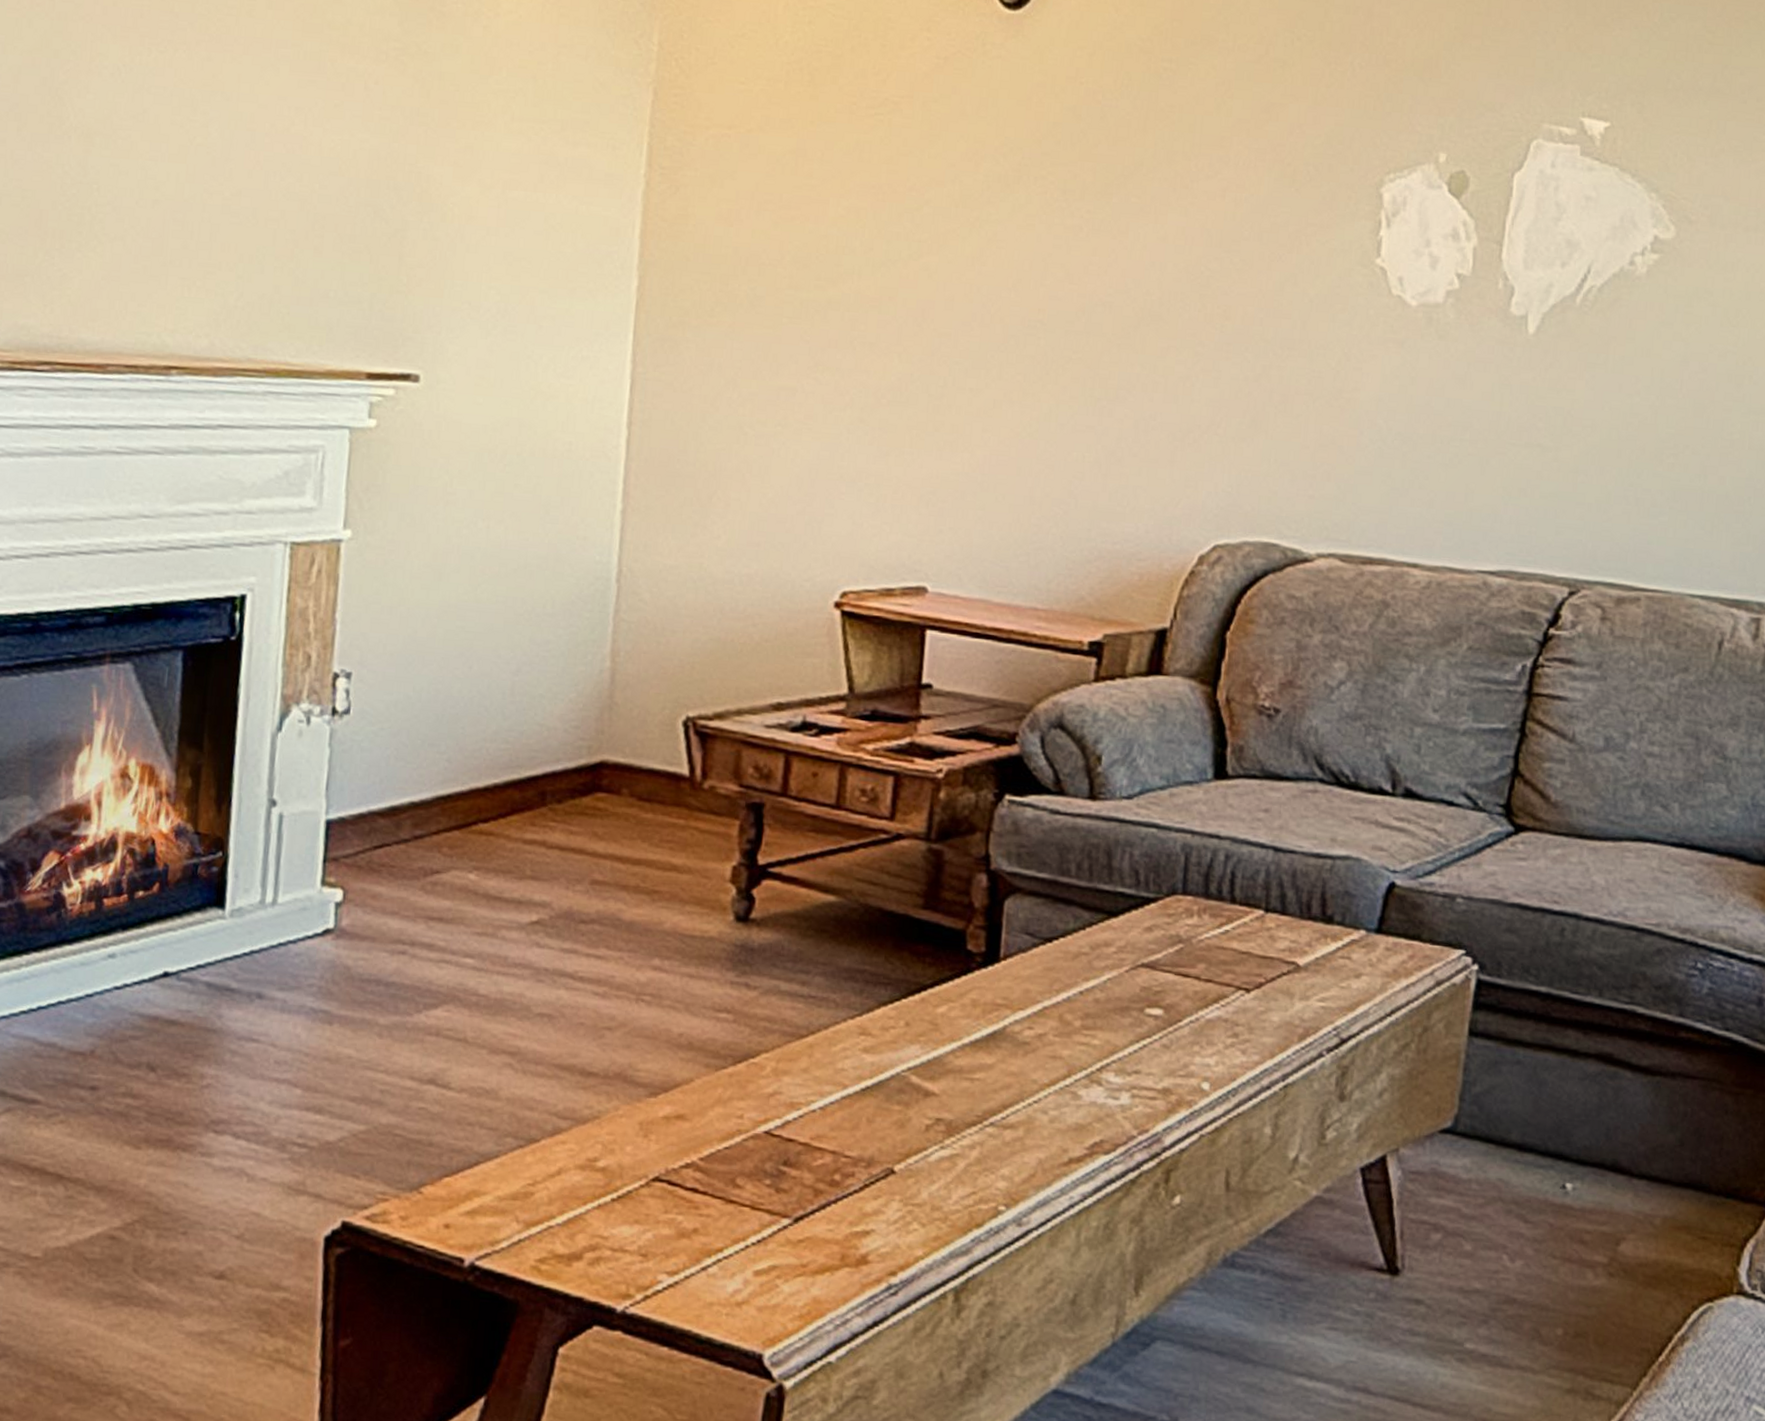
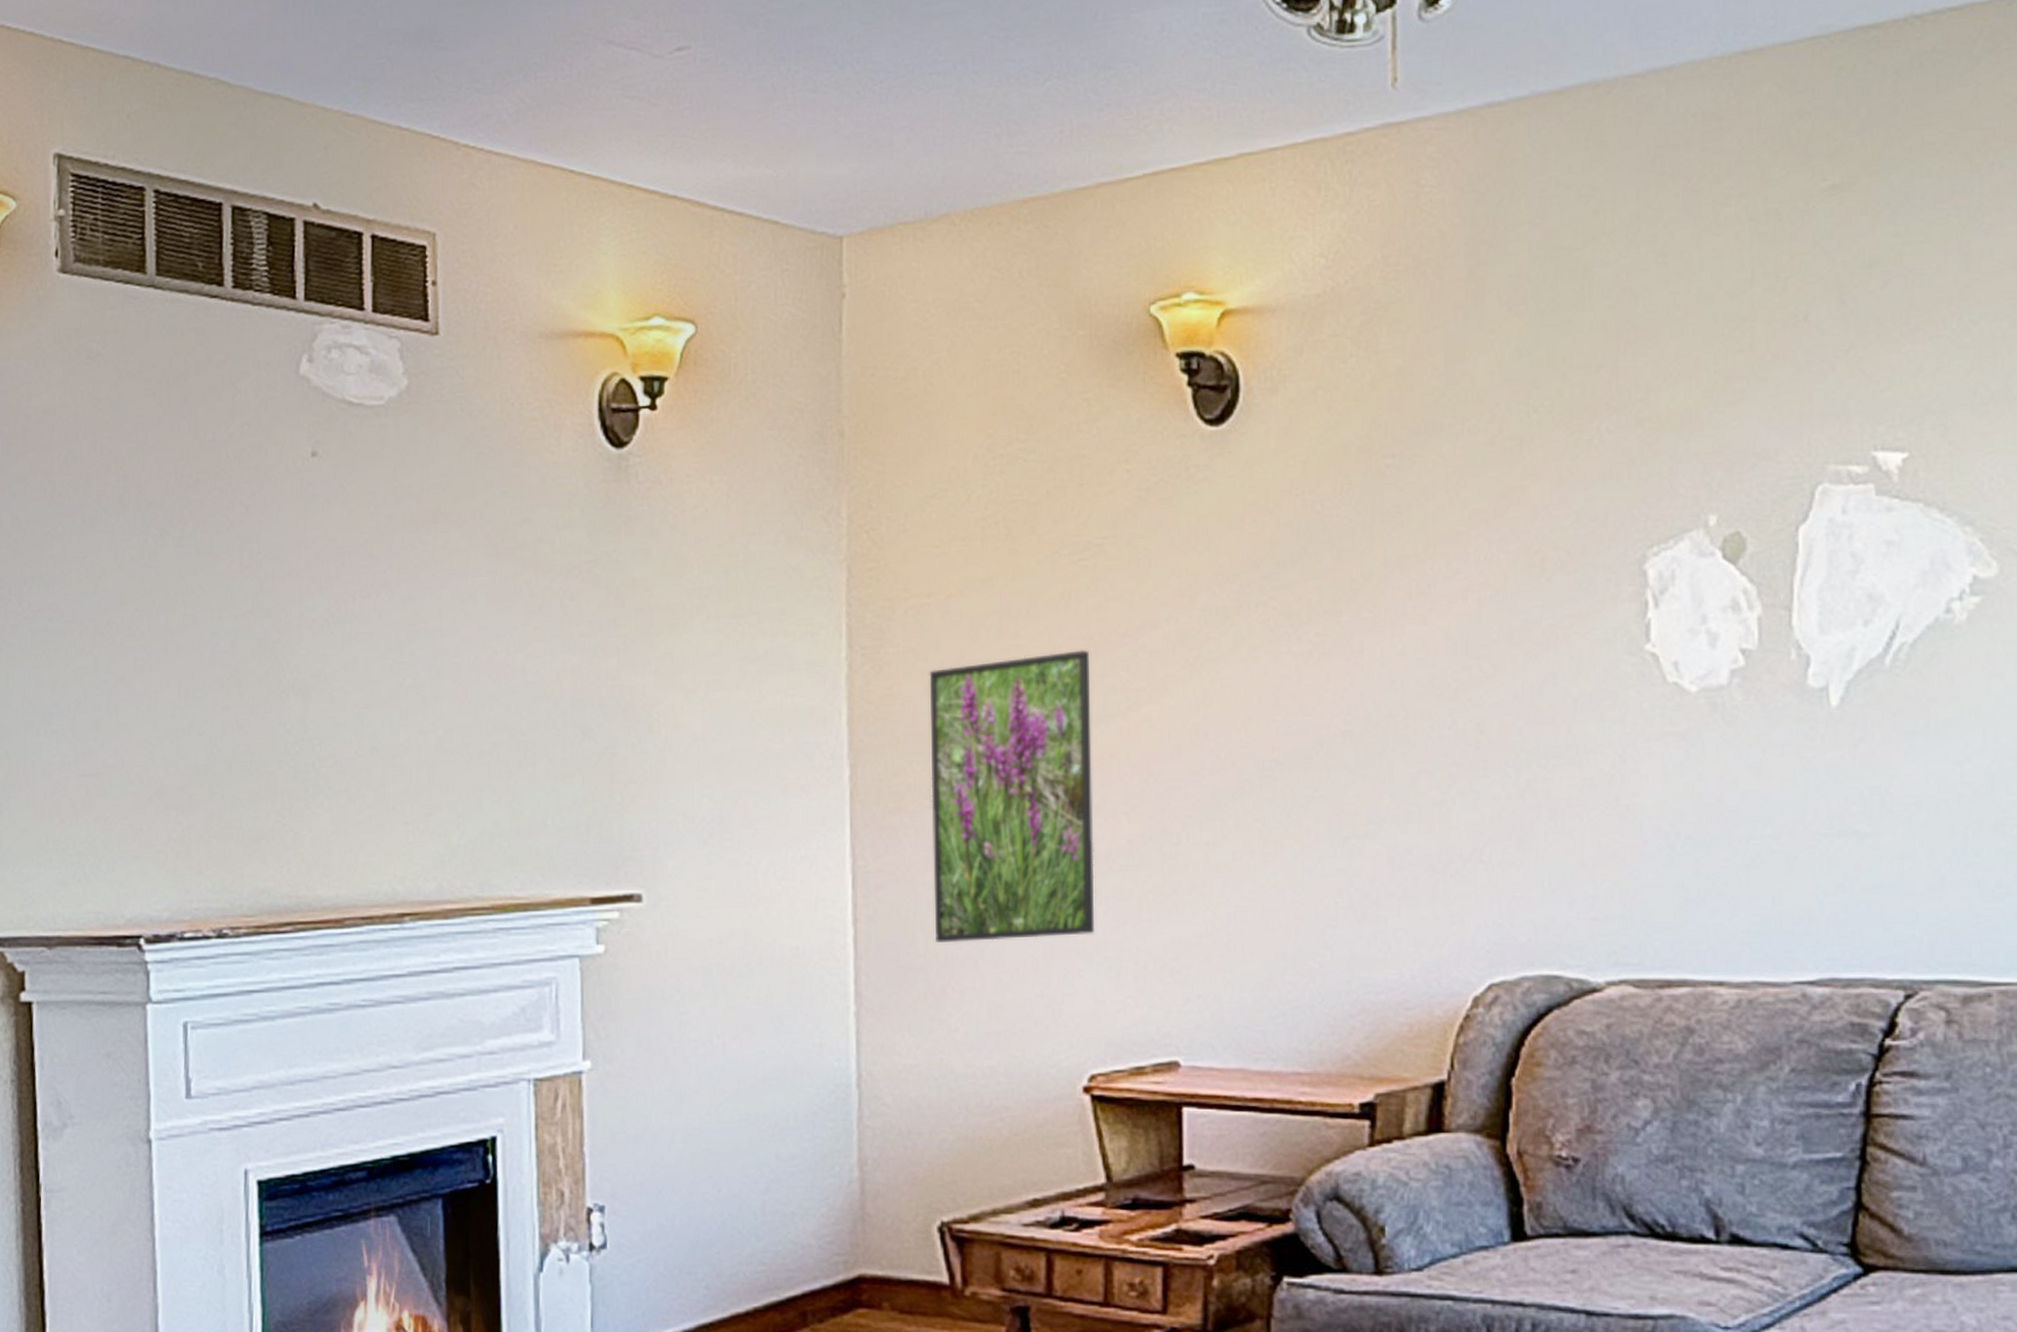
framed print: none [706,196,877,461] -> present [929,649,1095,943]

